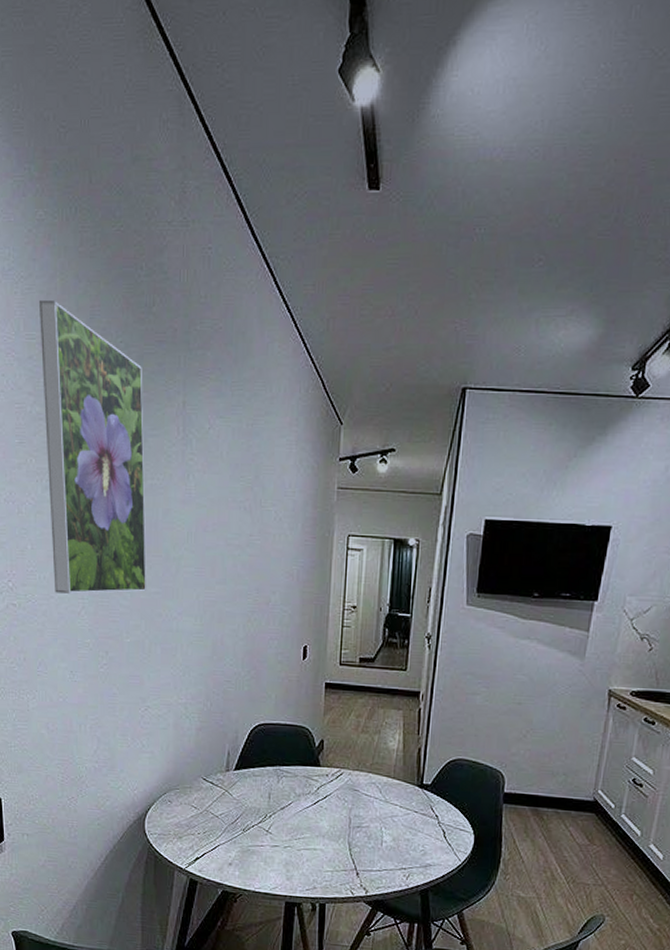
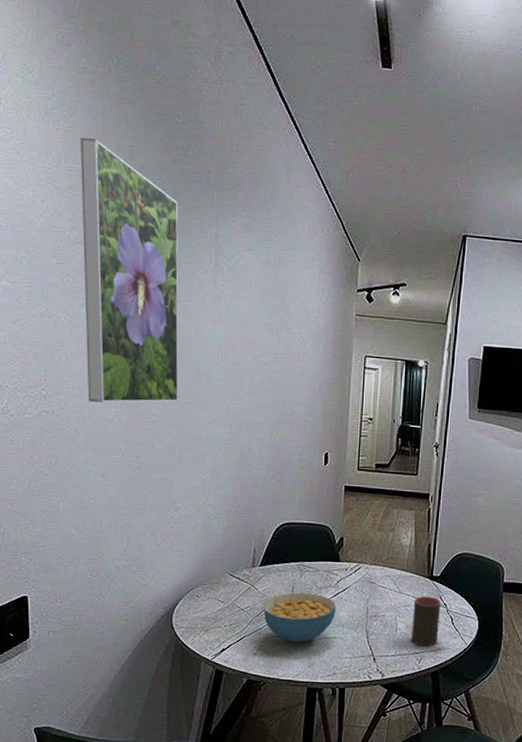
cereal bowl: none [238,799,316,854] -> present [263,592,337,644]
cup: none [398,806,433,862] -> present [411,596,442,647]

